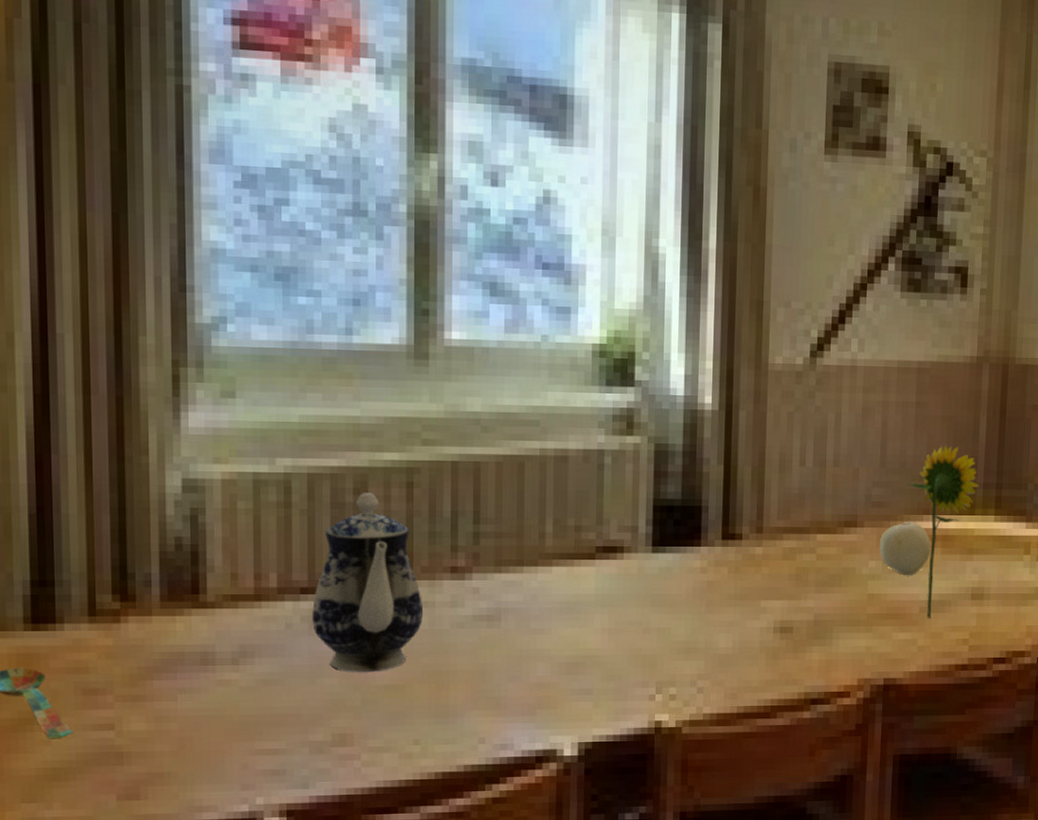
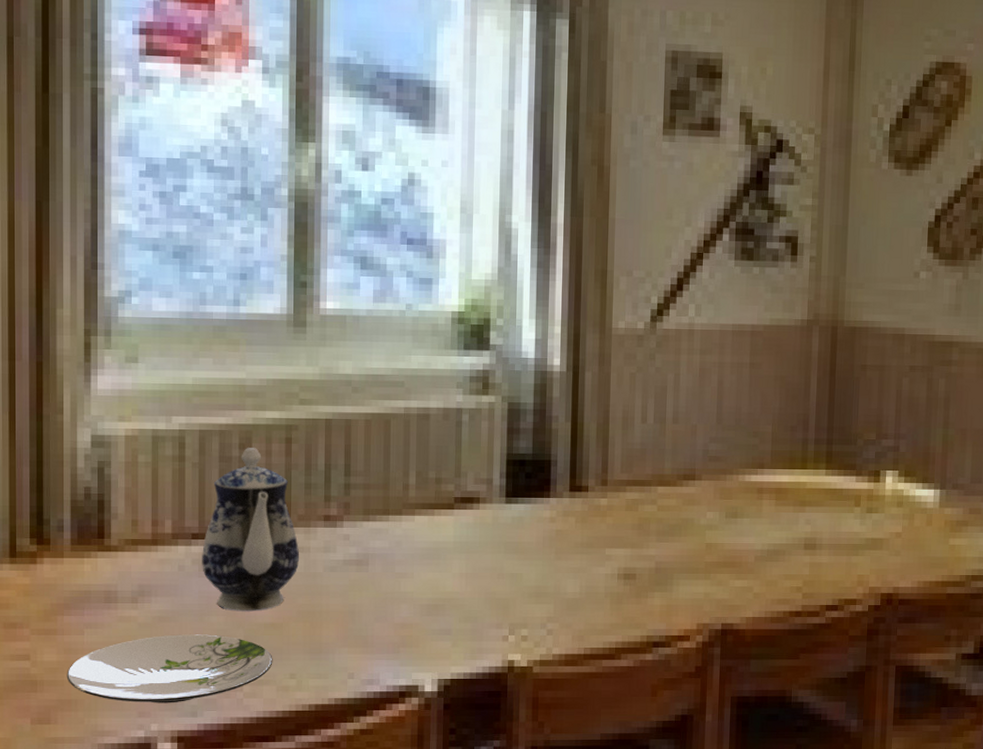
plate: none [157,698,394,775] -> present [66,634,273,704]
fruit: present [879,521,932,575] -> none [716,474,766,525]
flower: present [906,445,980,618] -> none [741,403,811,566]

